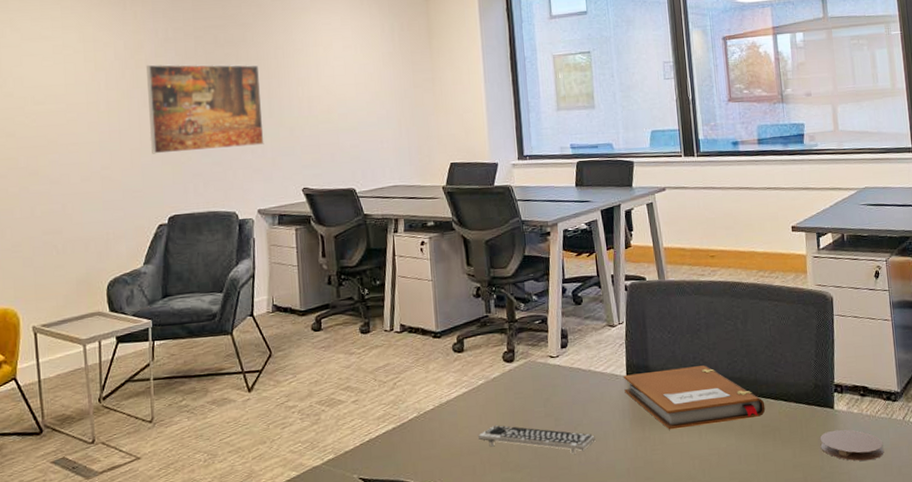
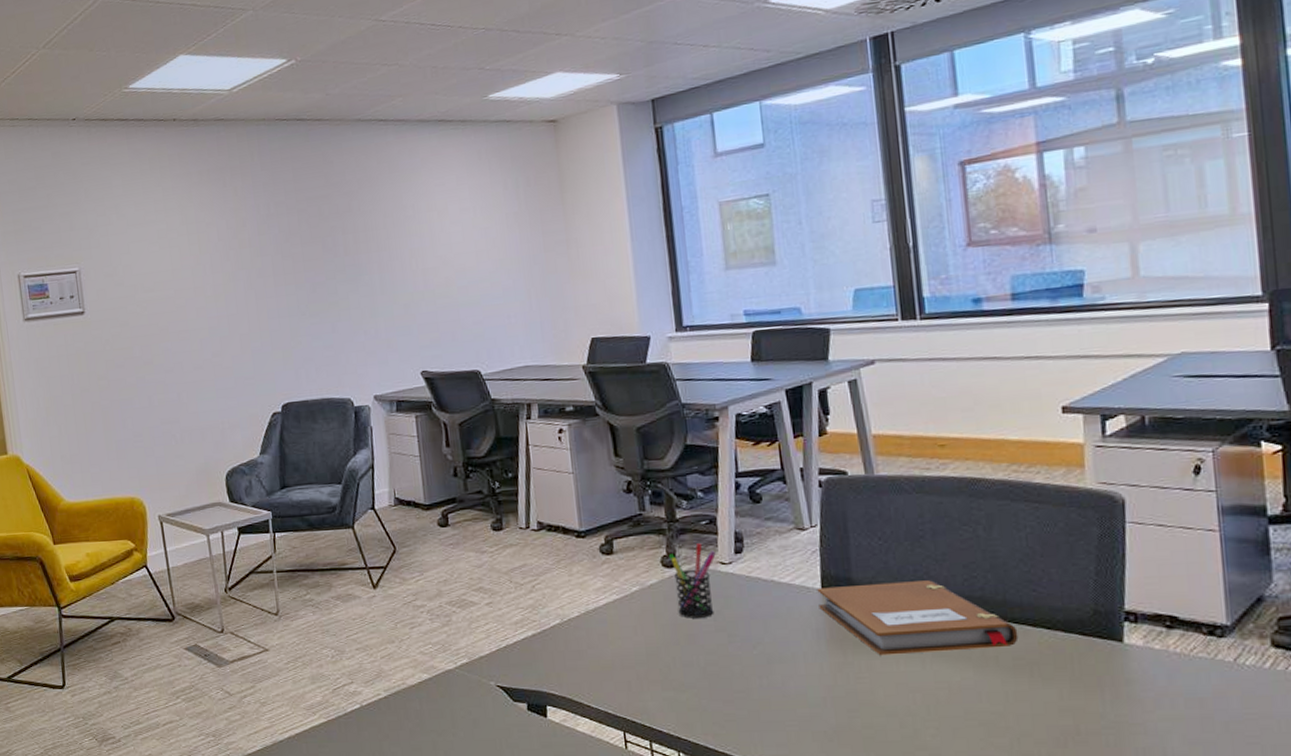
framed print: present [146,64,264,154] -> none [250,237,377,339]
keyboard: present [477,425,595,454] -> none [632,638,781,676]
pen holder: none [508,340,546,406] -> present [668,543,716,619]
coaster: present [820,429,884,461] -> none [1100,669,1202,711]

